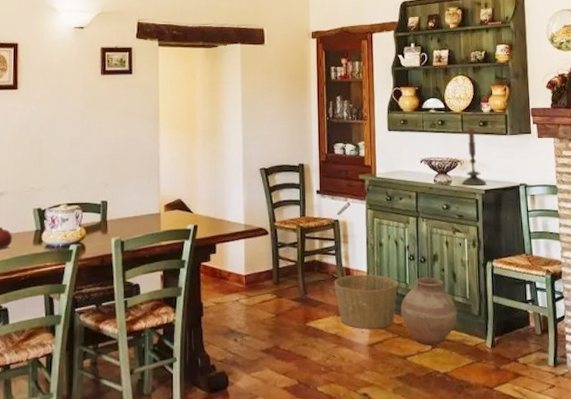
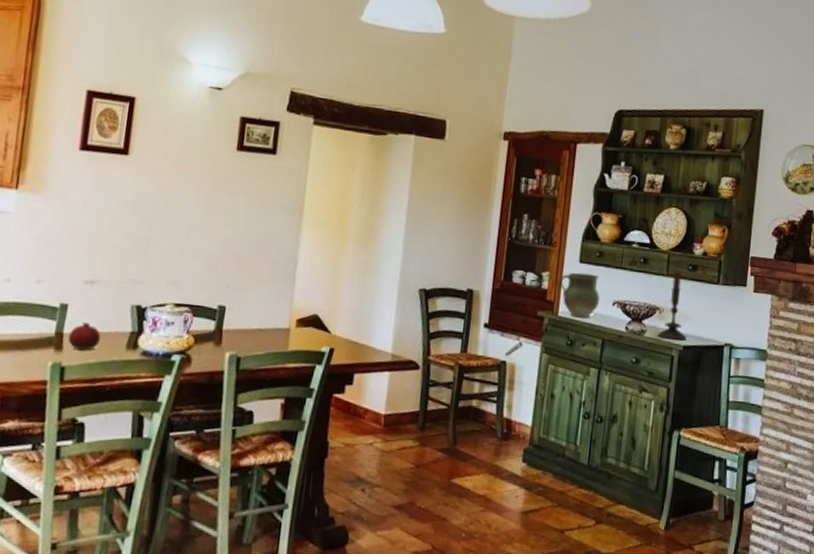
basket: present [333,274,399,329] -> none [490,427,567,495]
ceramic jug: none [373,139,409,177] -> present [559,272,599,319]
ceramic pot: present [401,277,458,345] -> none [565,440,631,521]

